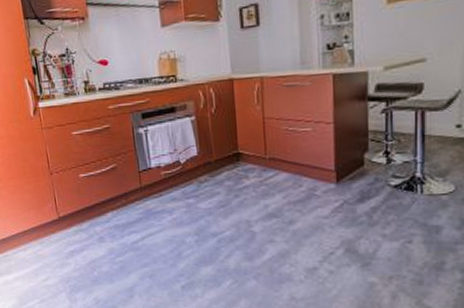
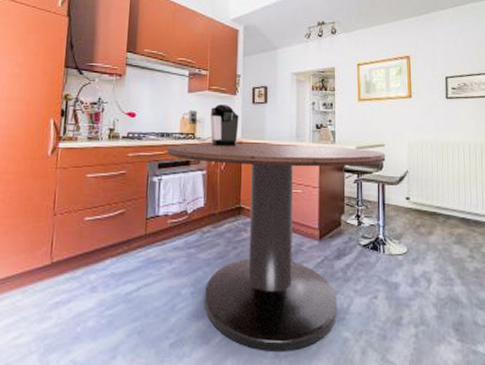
dining table: none [147,68,428,294] -> present [166,143,386,351]
coffee maker: none [166,35,227,87] -> present [189,105,239,146]

